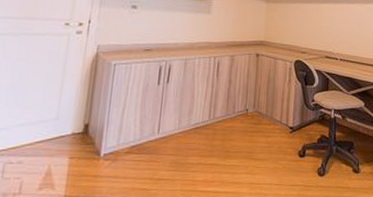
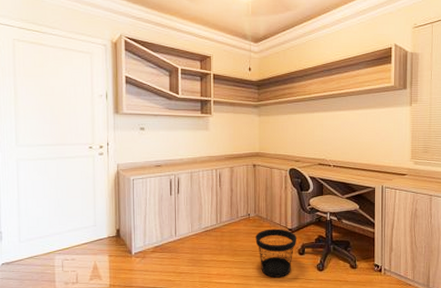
wastebasket: none [252,127,298,185] -> present [255,229,297,278]

